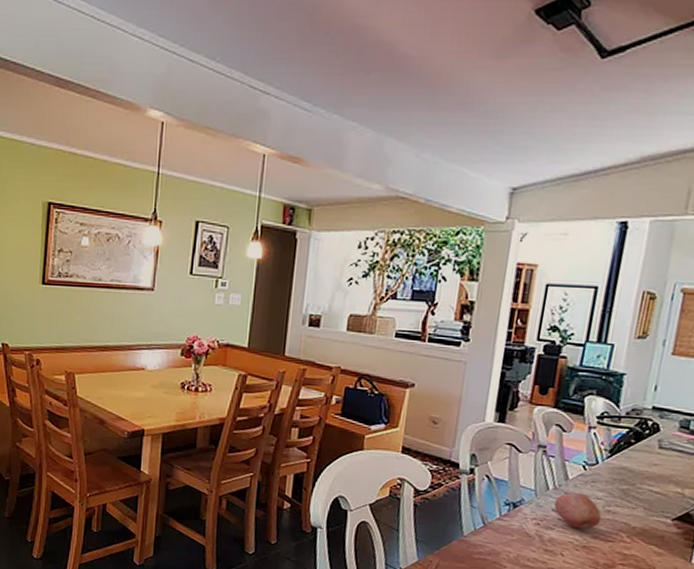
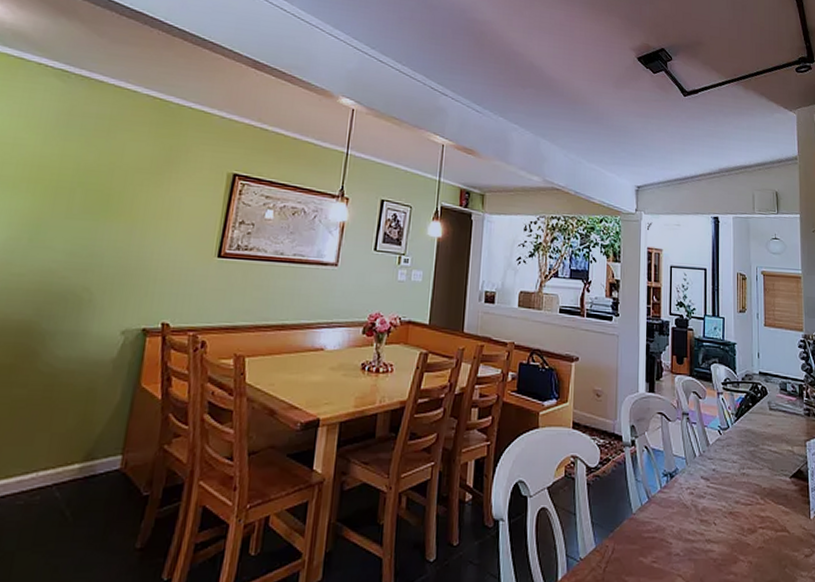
fruit: present [554,492,602,530] -> none [702,457,739,495]

